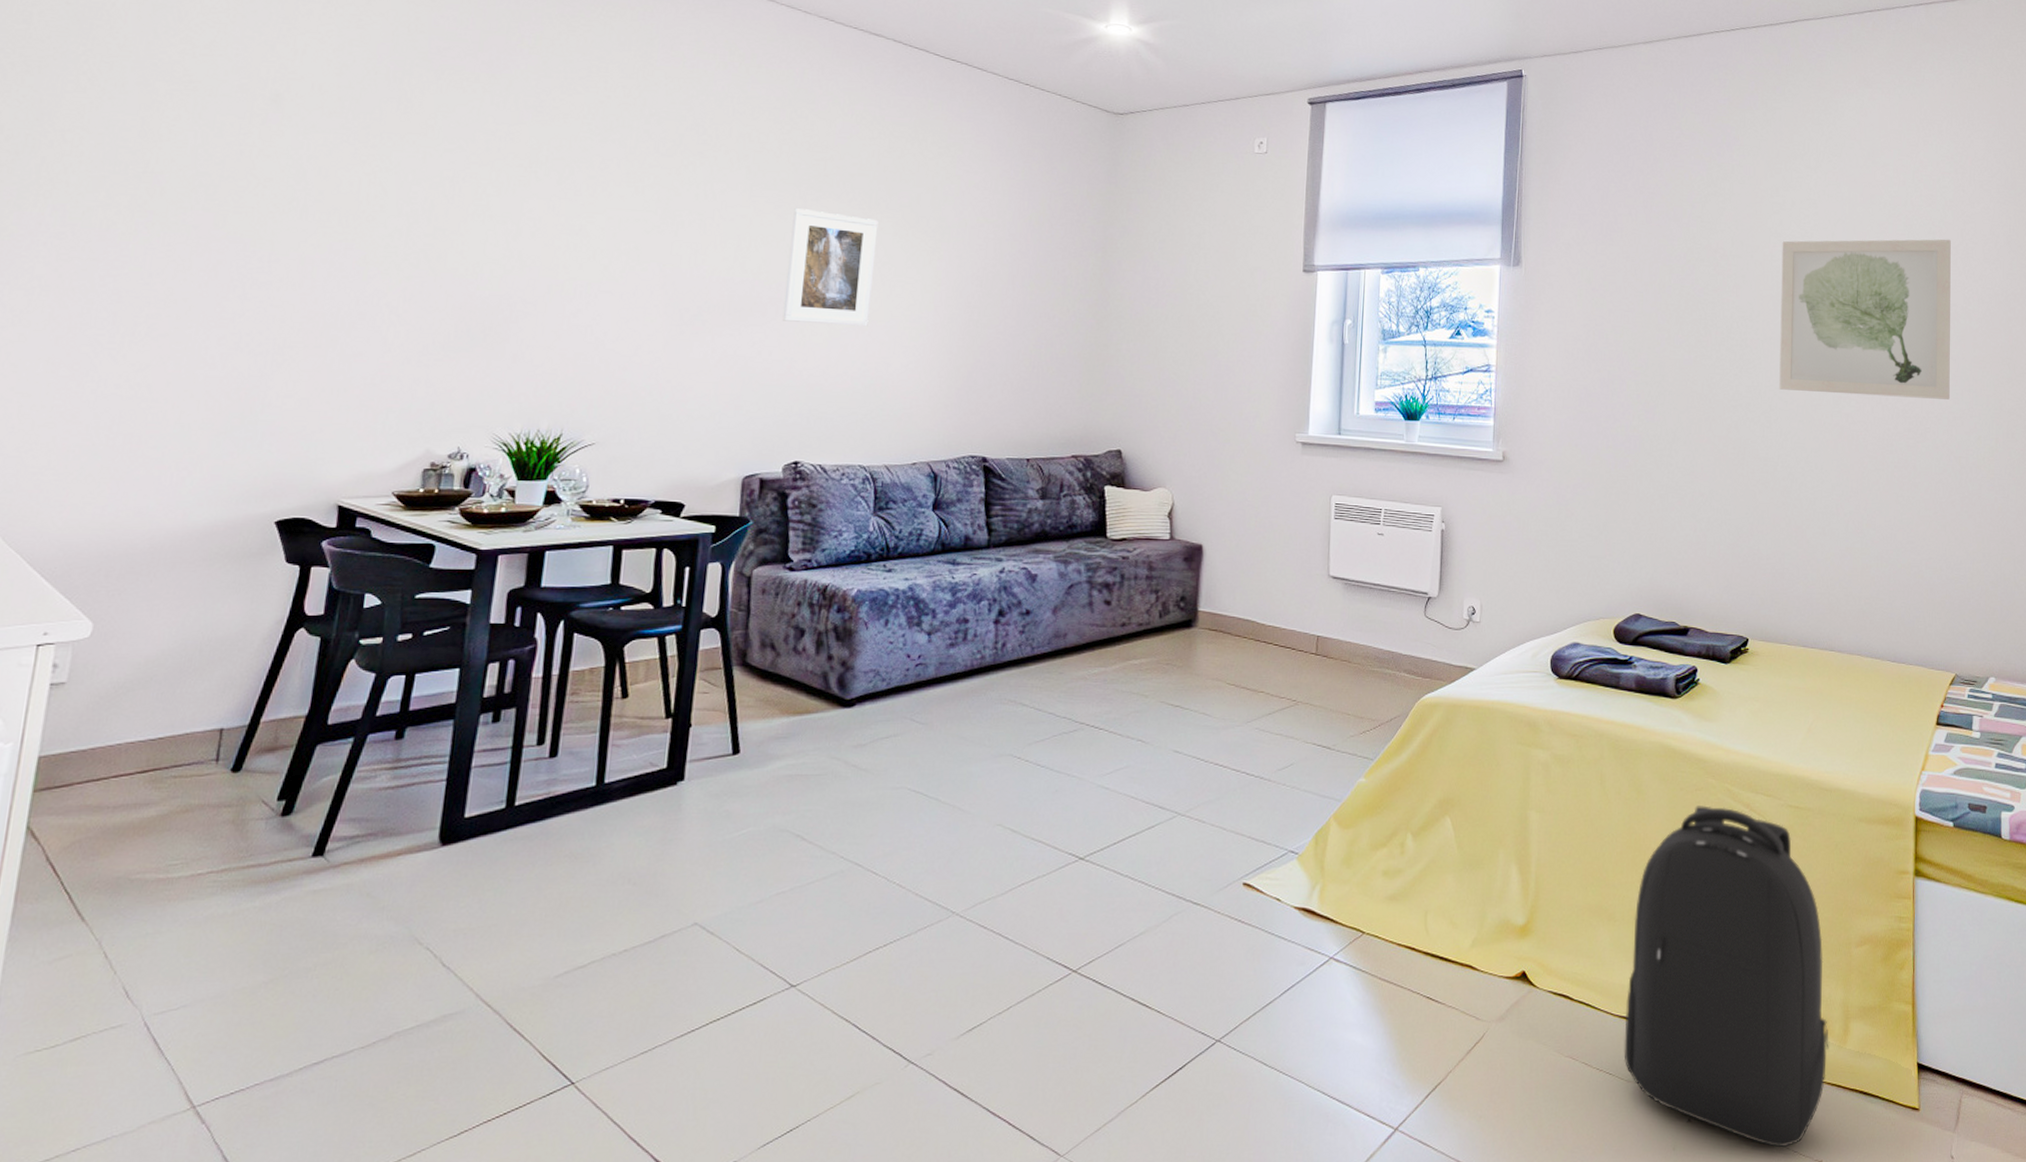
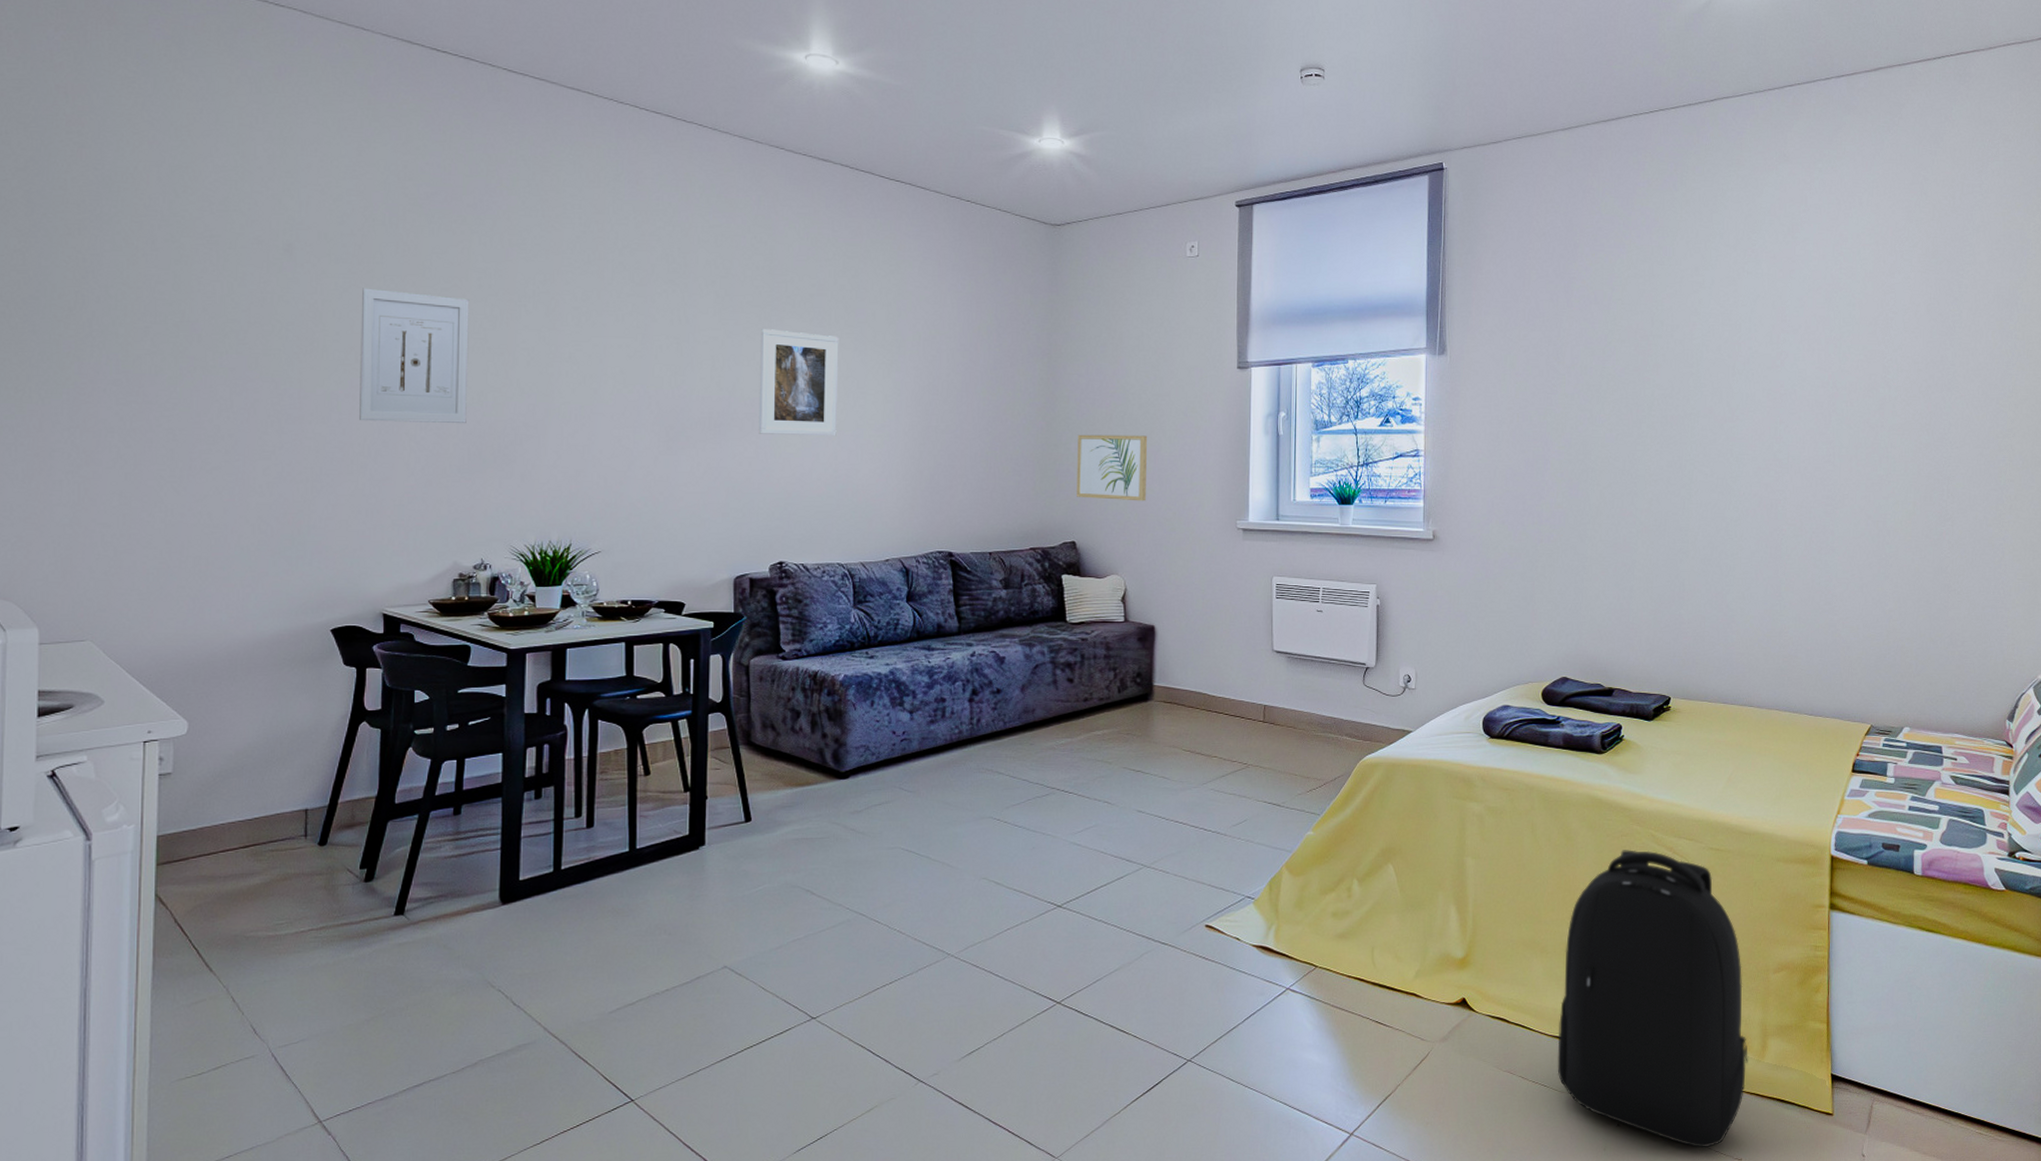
wall art: none [335,145,474,296] -> present [359,288,469,423]
wall art: none [1125,335,1205,409] -> present [1077,434,1148,501]
wall art: present [1779,239,1951,400] -> none [1699,310,1871,466]

